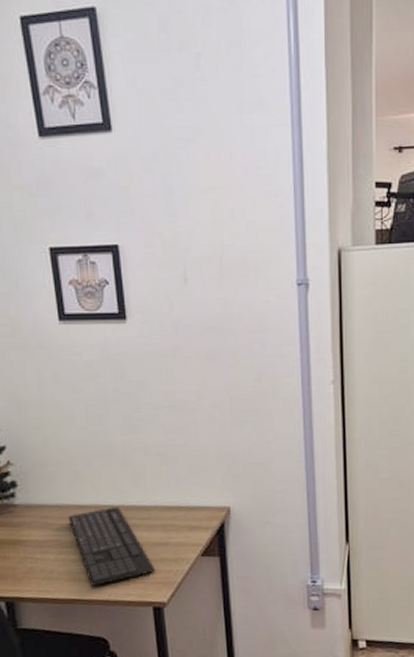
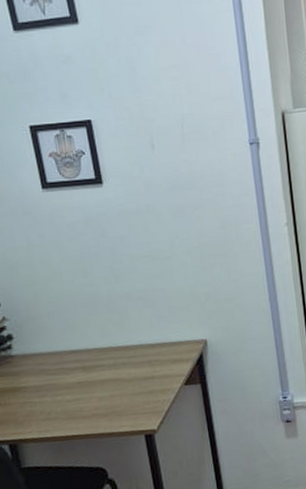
keyboard: present [68,506,156,586] -> none [61,348,145,422]

